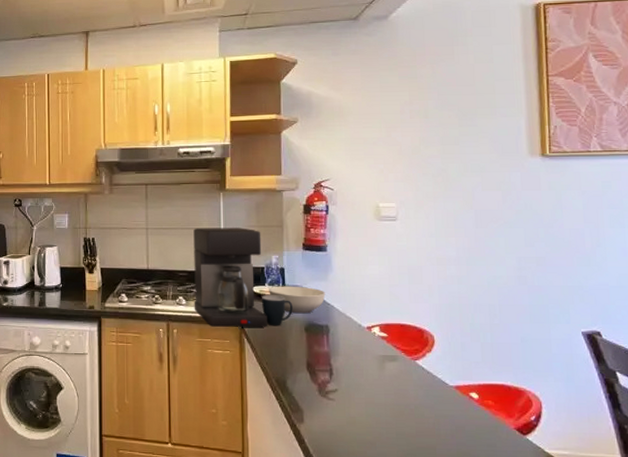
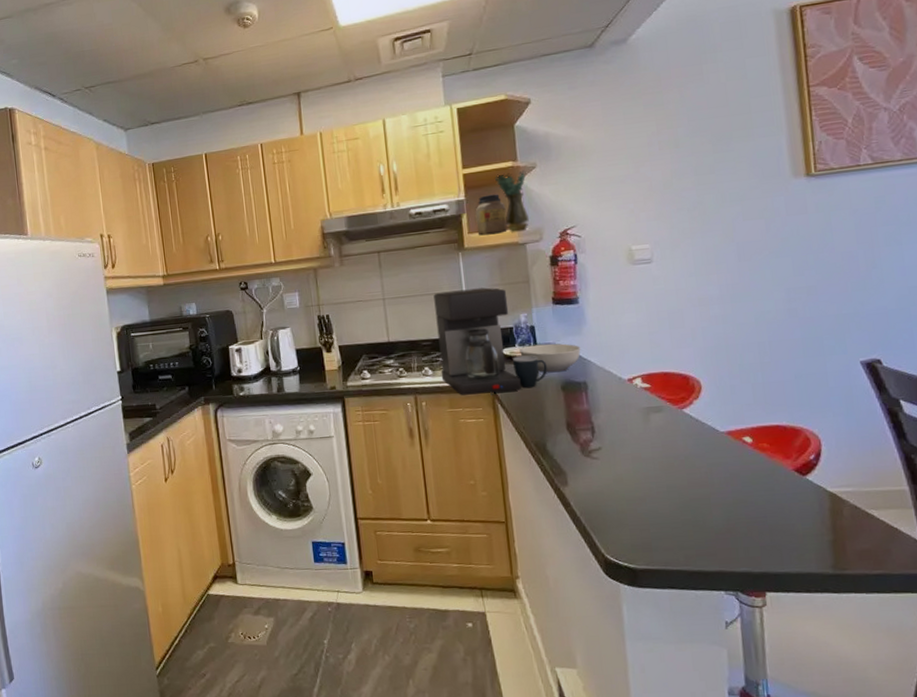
jar: none [238,142,267,180] -> present [475,194,507,236]
vase: none [259,124,287,180] -> present [495,171,529,233]

